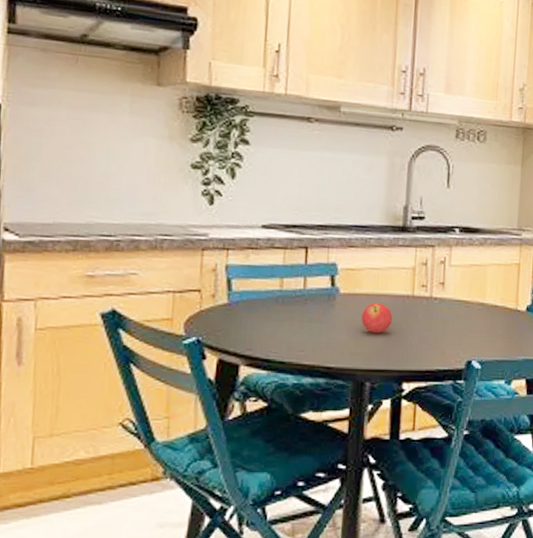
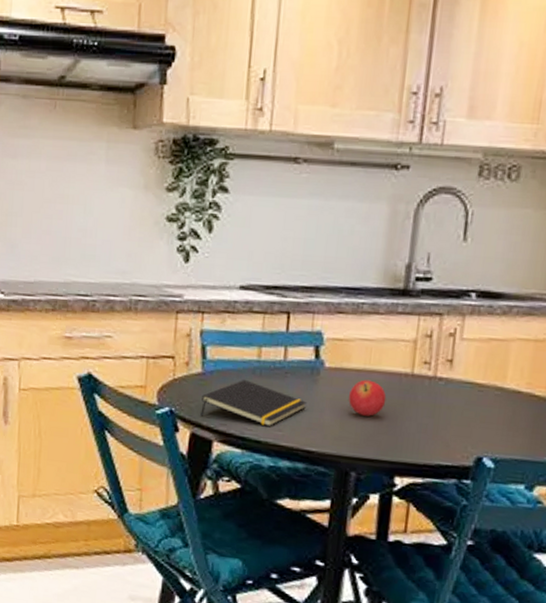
notepad: none [227,308,325,349] -> present [200,380,306,427]

